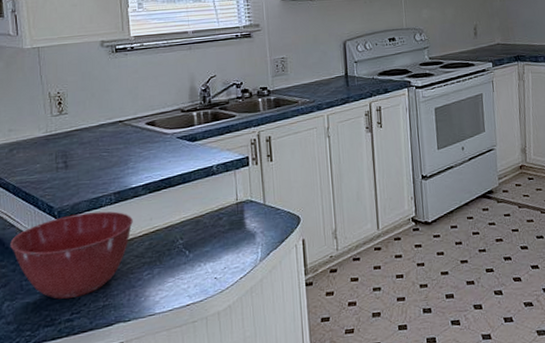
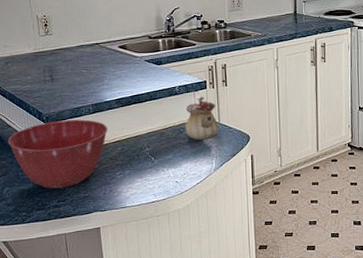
teapot: none [225,175,265,227] -> present [185,96,219,140]

